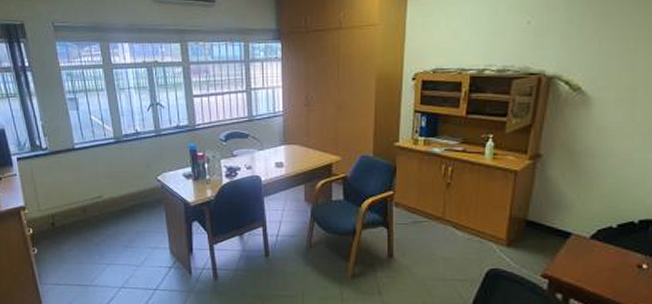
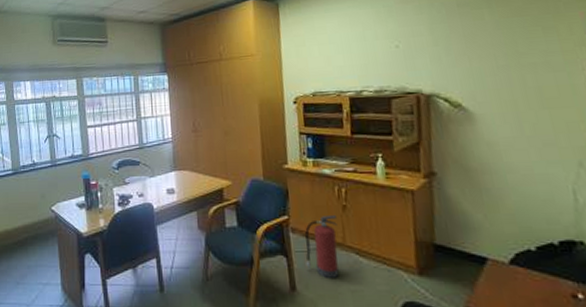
fire extinguisher: none [405,191,439,247] -> present [305,214,339,278]

